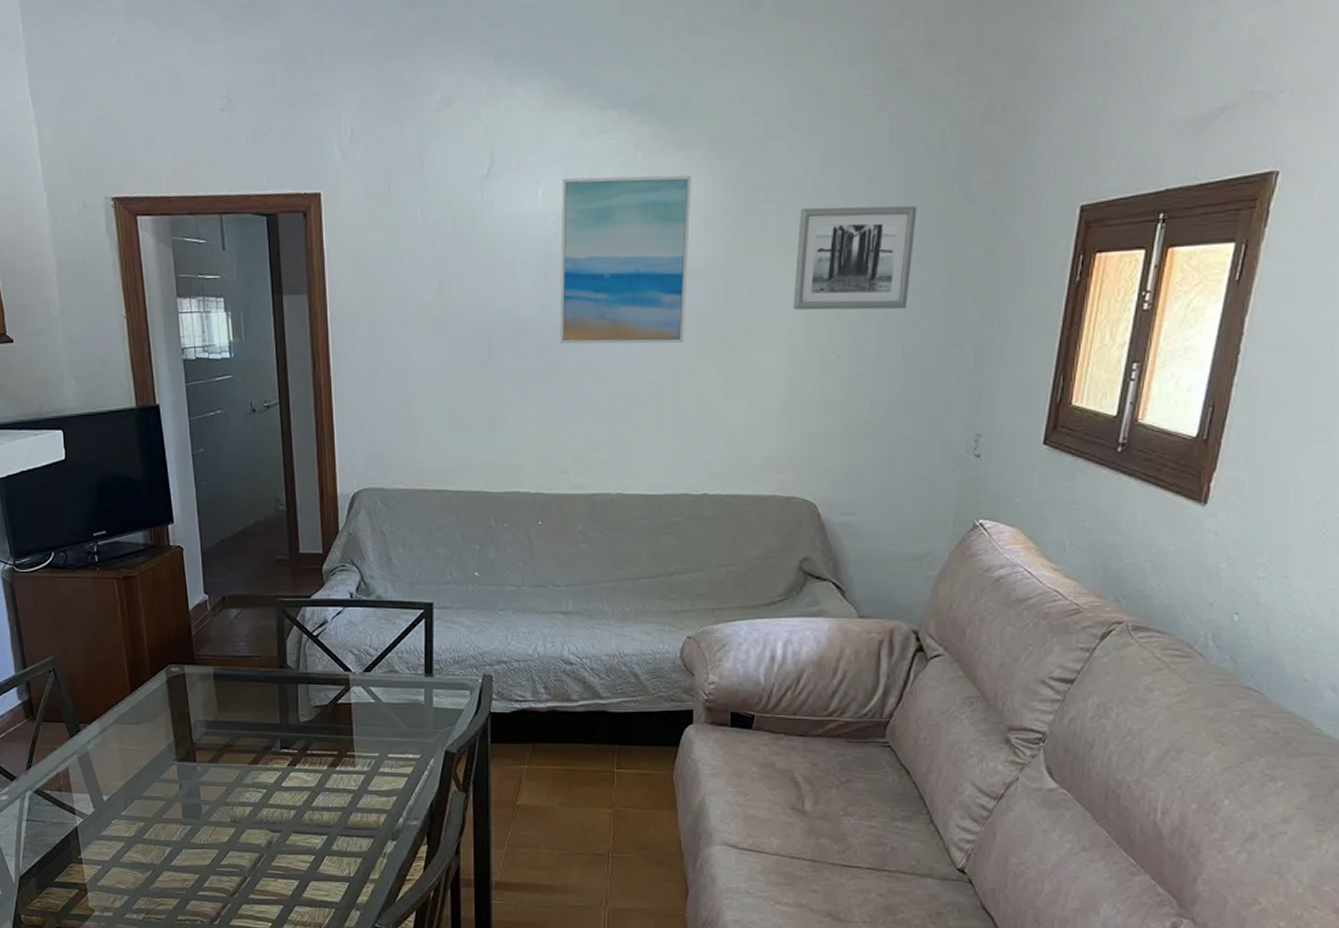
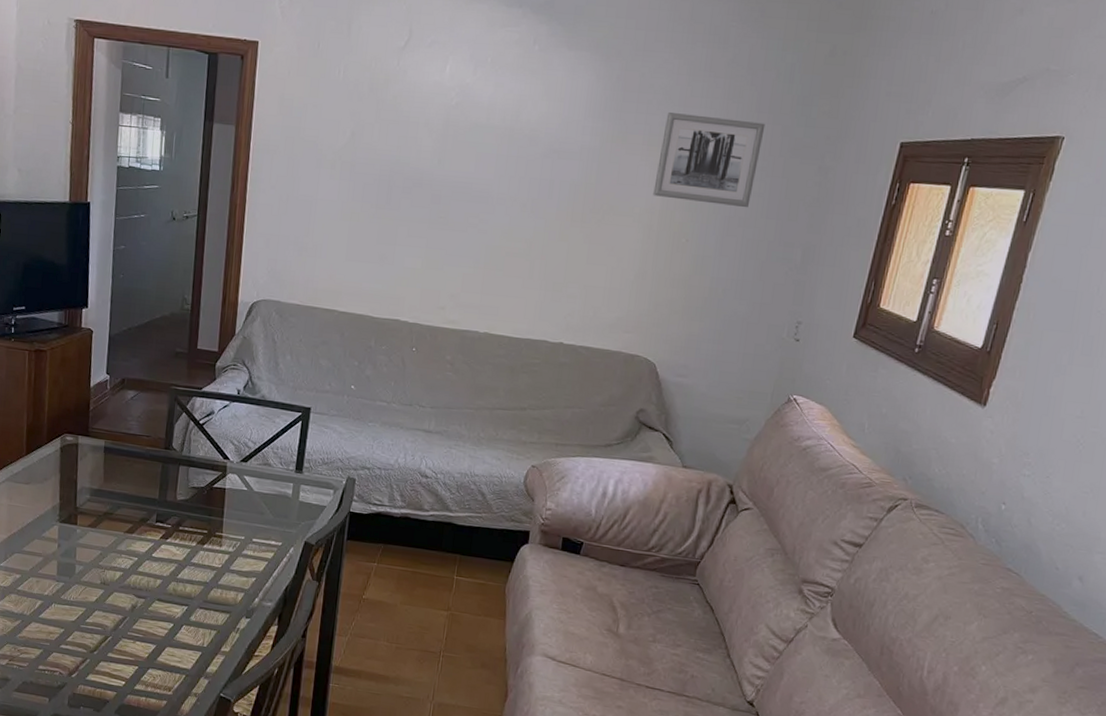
wall art: present [560,175,692,344] -> none [450,59,579,210]

